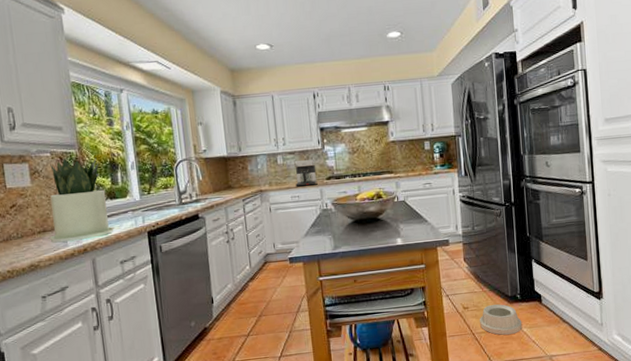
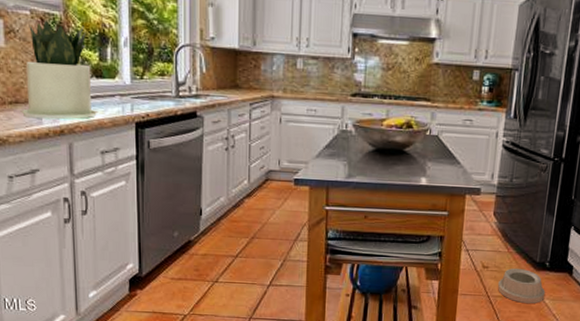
coffee maker: present [294,159,318,187] -> none [314,68,342,100]

